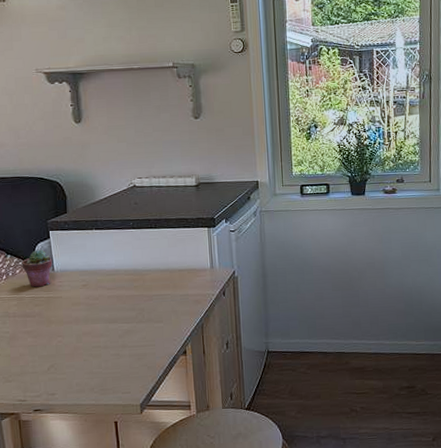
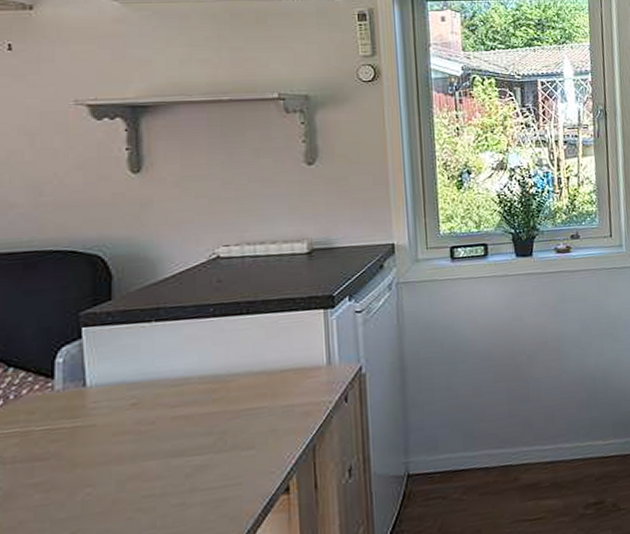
potted succulent: present [22,250,53,287] -> none [32,356,84,415]

